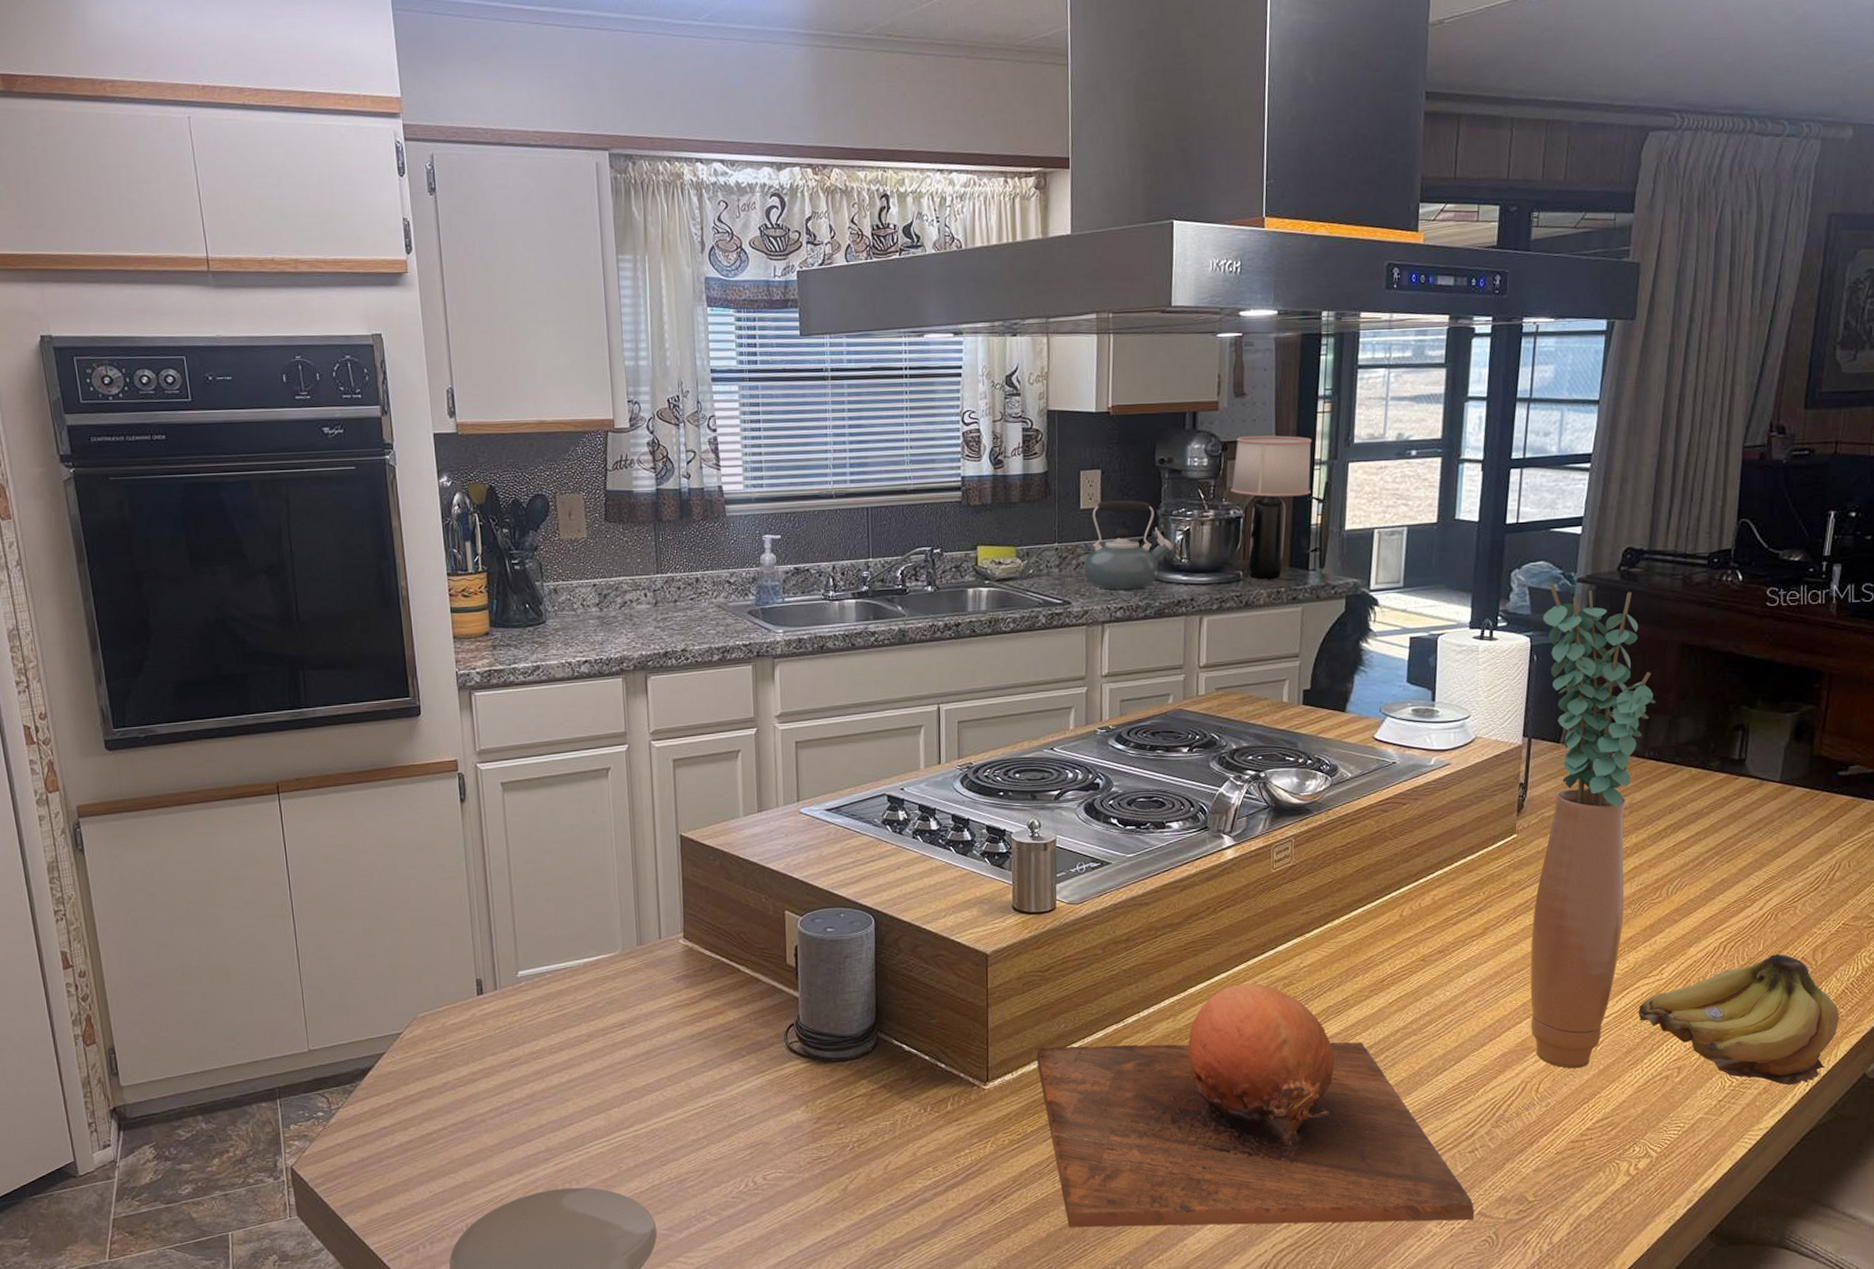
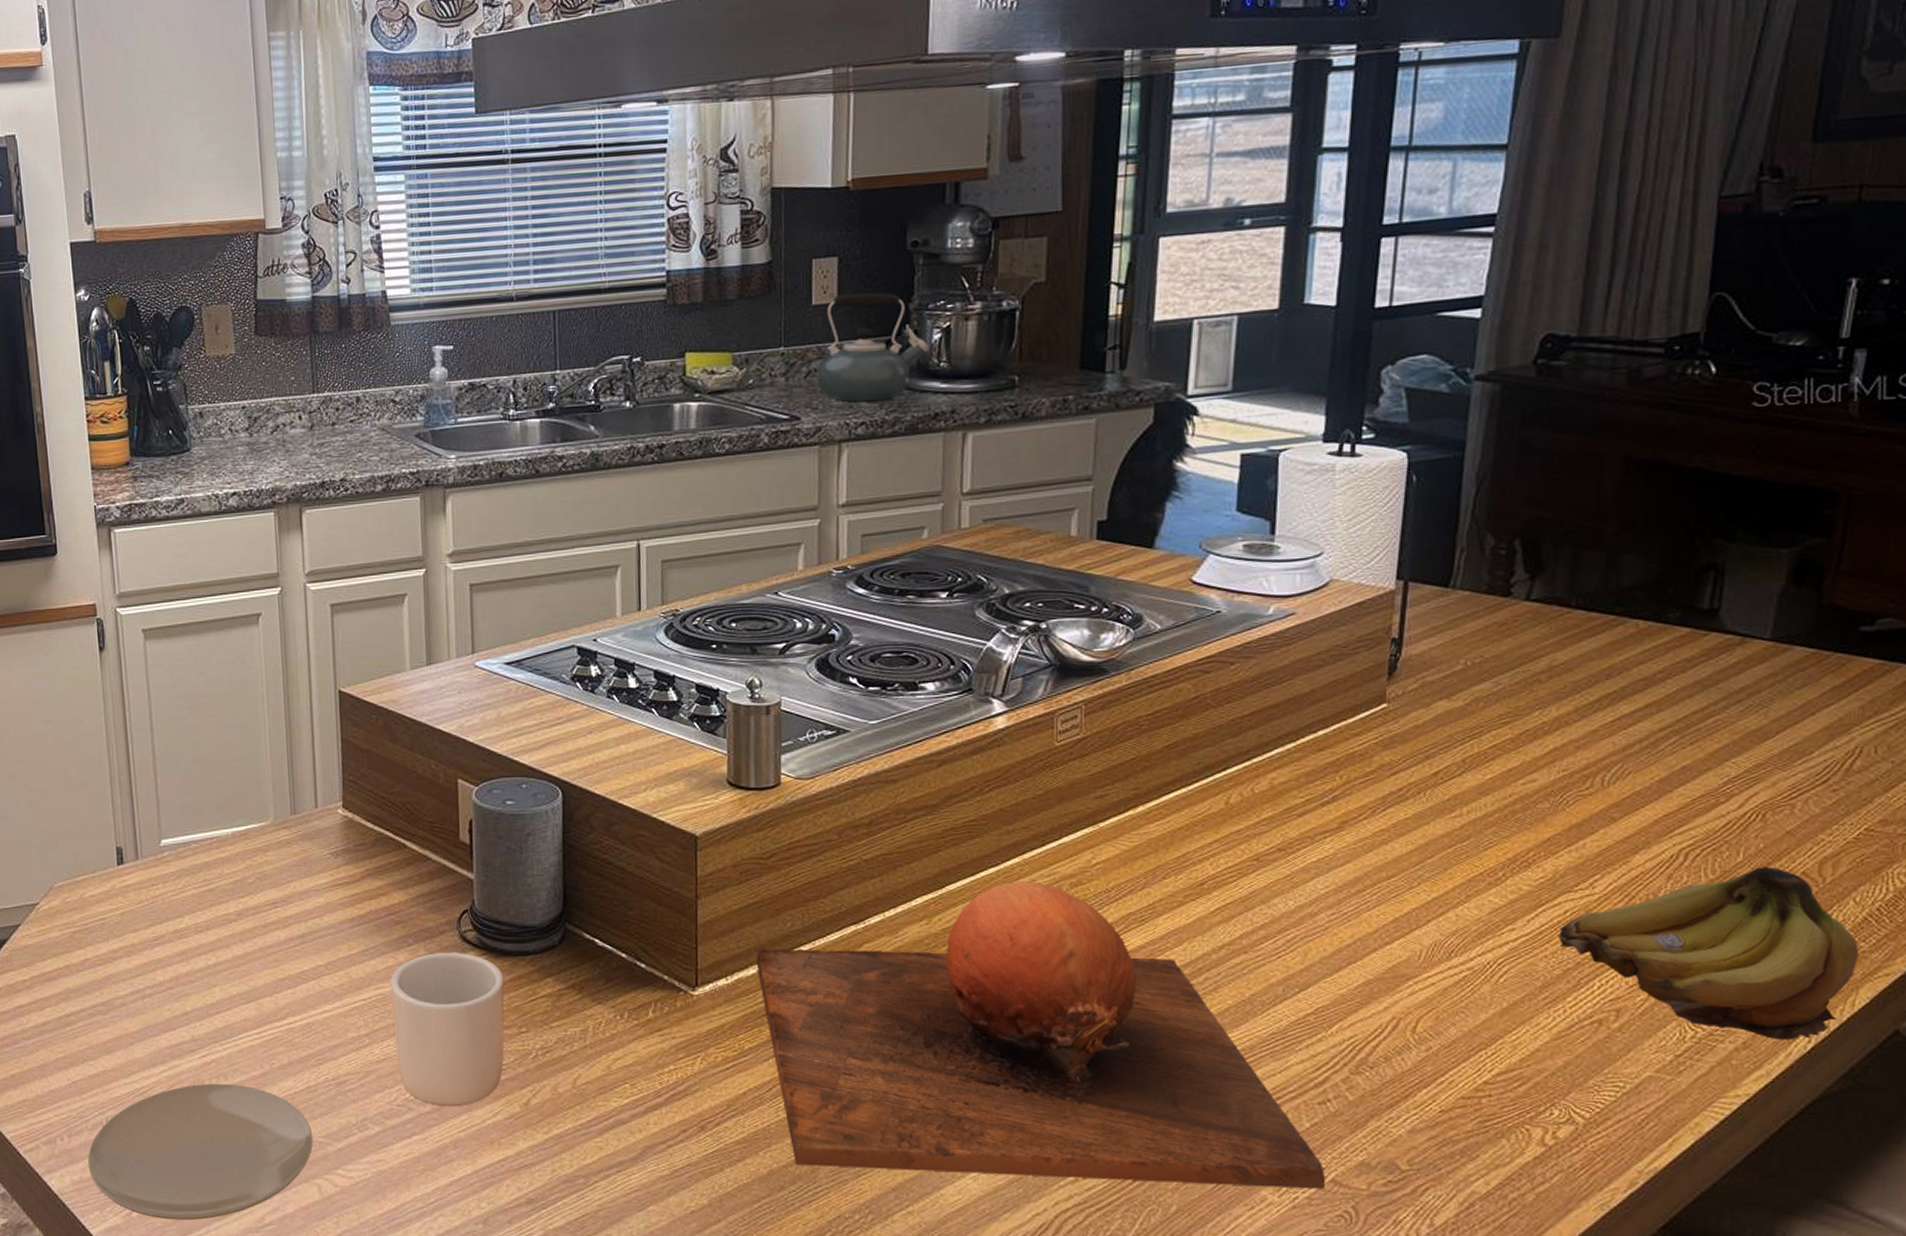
mug: none [726,1060,826,1197] -> present [390,952,505,1107]
table lamp: present [1231,435,1311,579] -> none [1003,207,1110,385]
vase: present [1530,582,1656,1069] -> none [1405,381,1588,1005]

